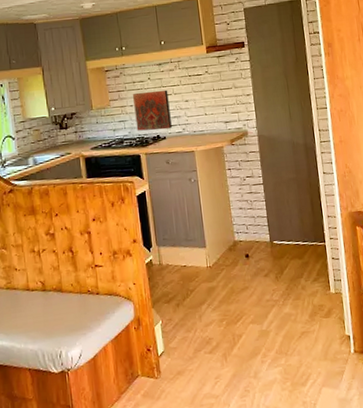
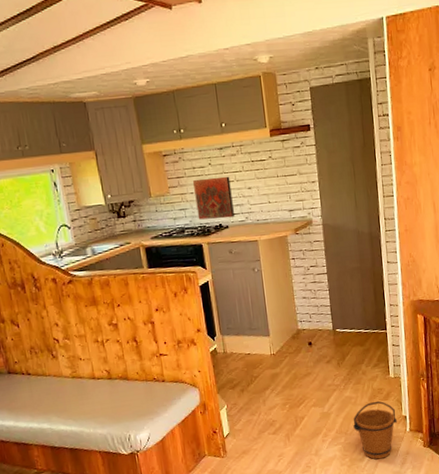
bucket: none [293,318,341,384] -> present [353,400,398,460]

